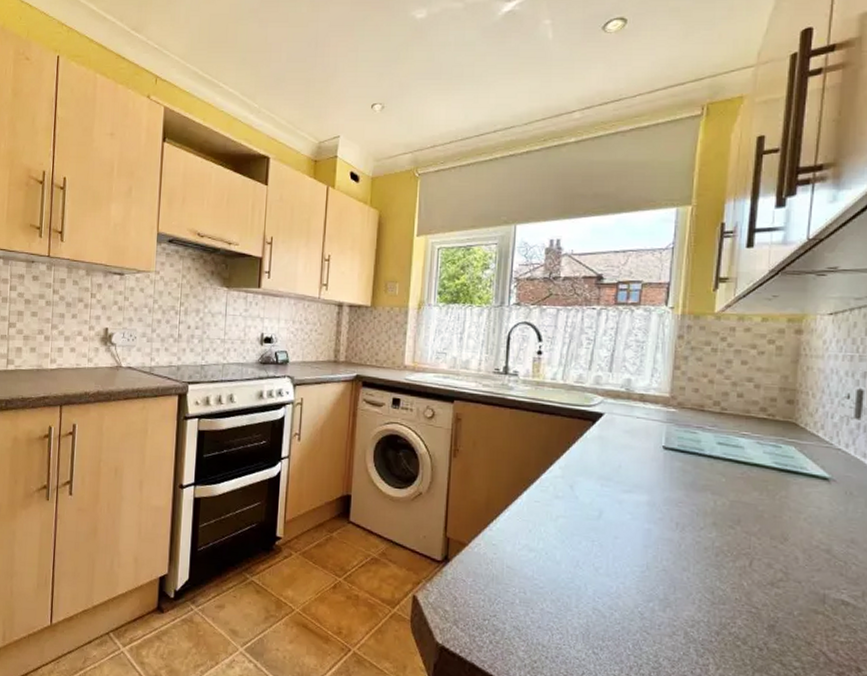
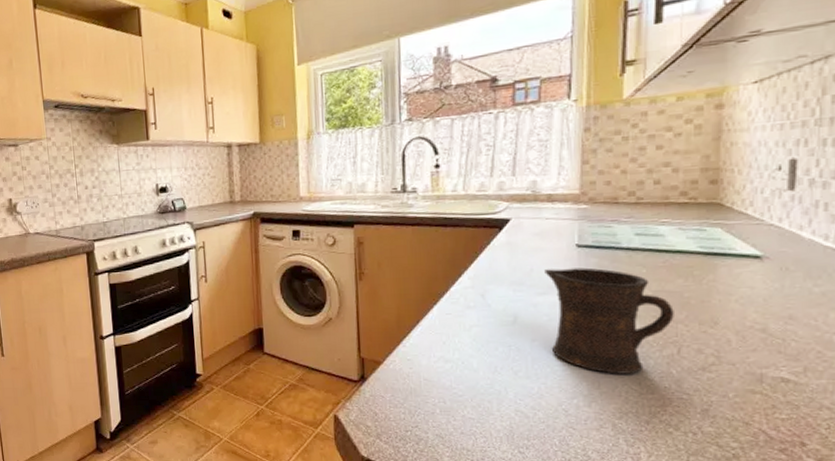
mug: none [632,467,748,582] -> present [544,267,674,374]

